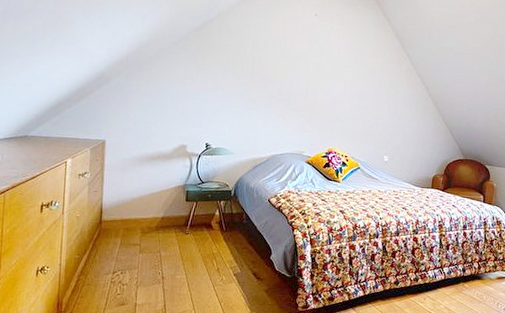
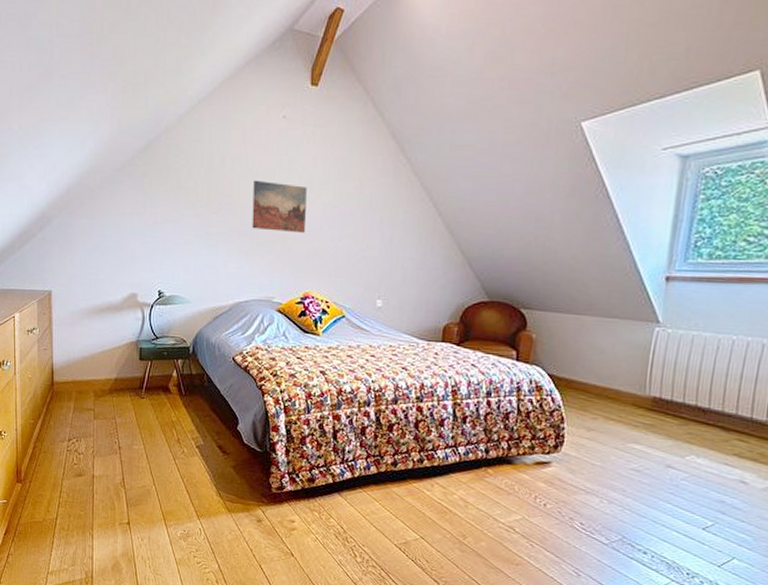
wall art: none [288,60,332,103] -> present [252,180,307,234]

